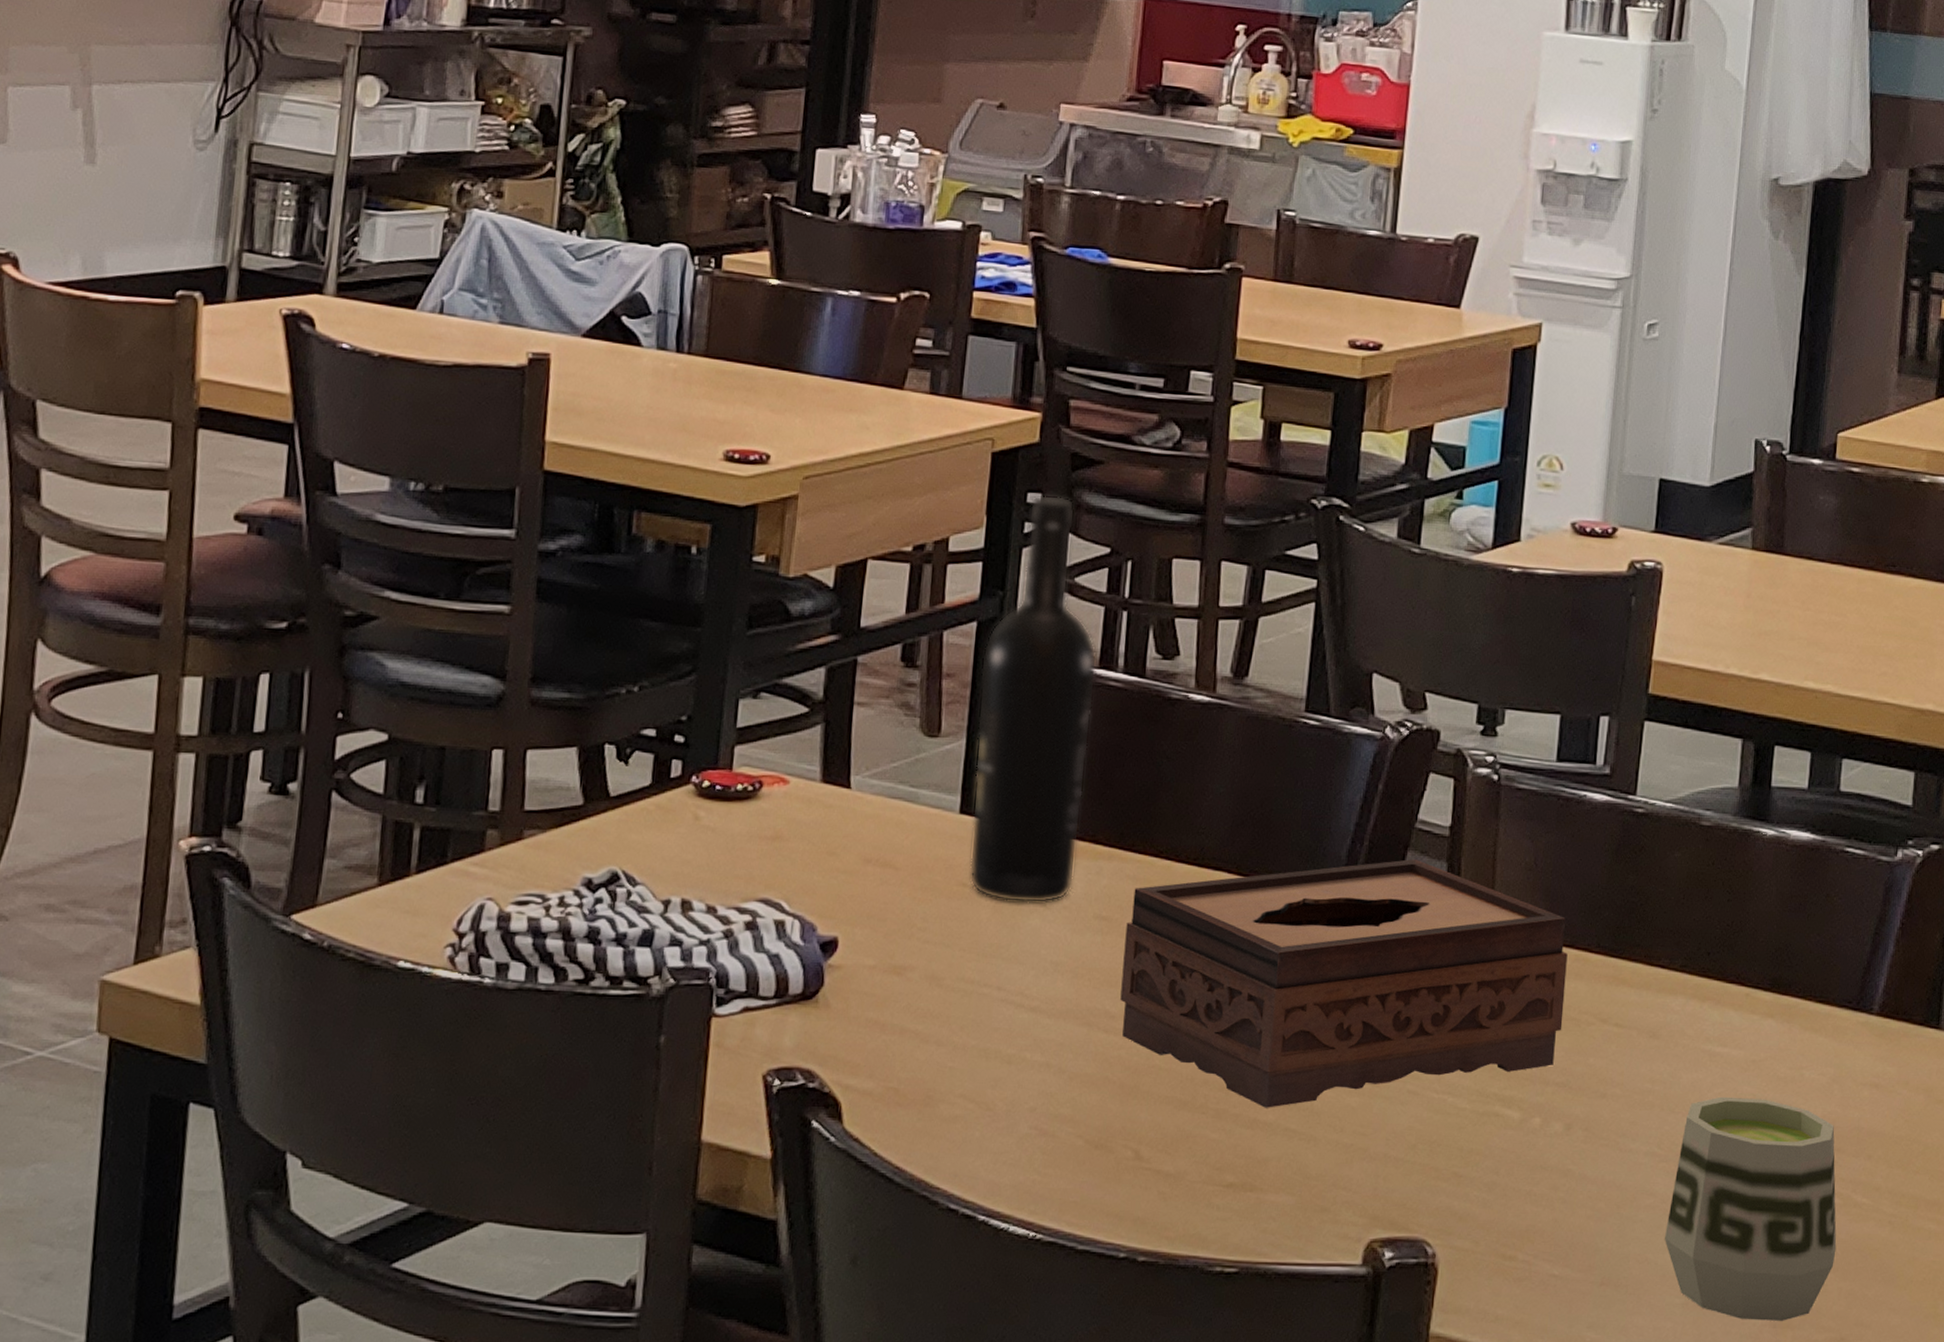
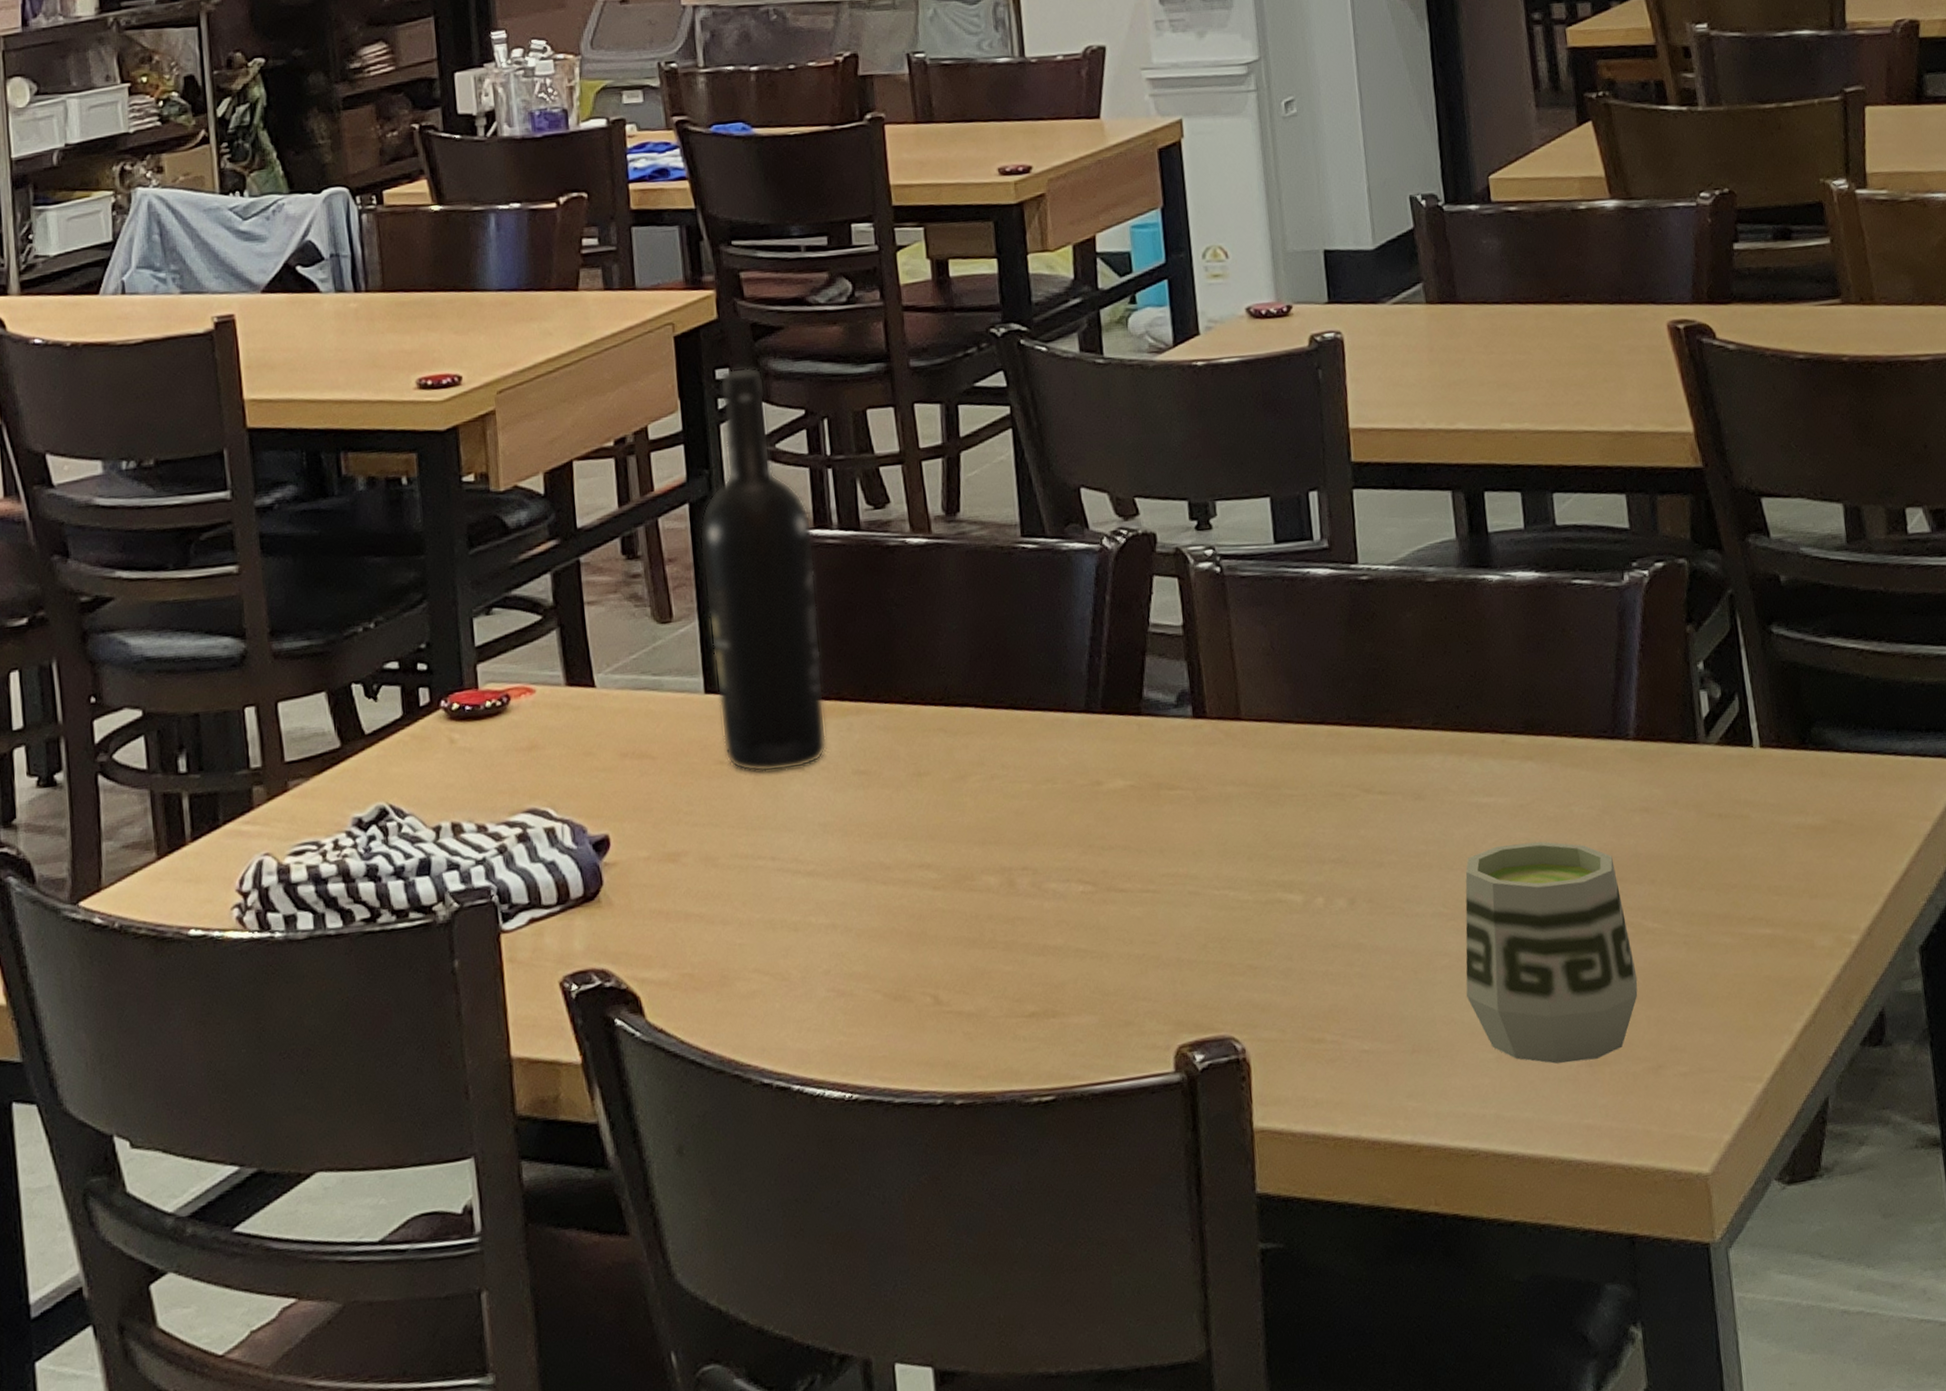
tissue box: present [1120,859,1568,1108] -> none [885,663,1328,933]

